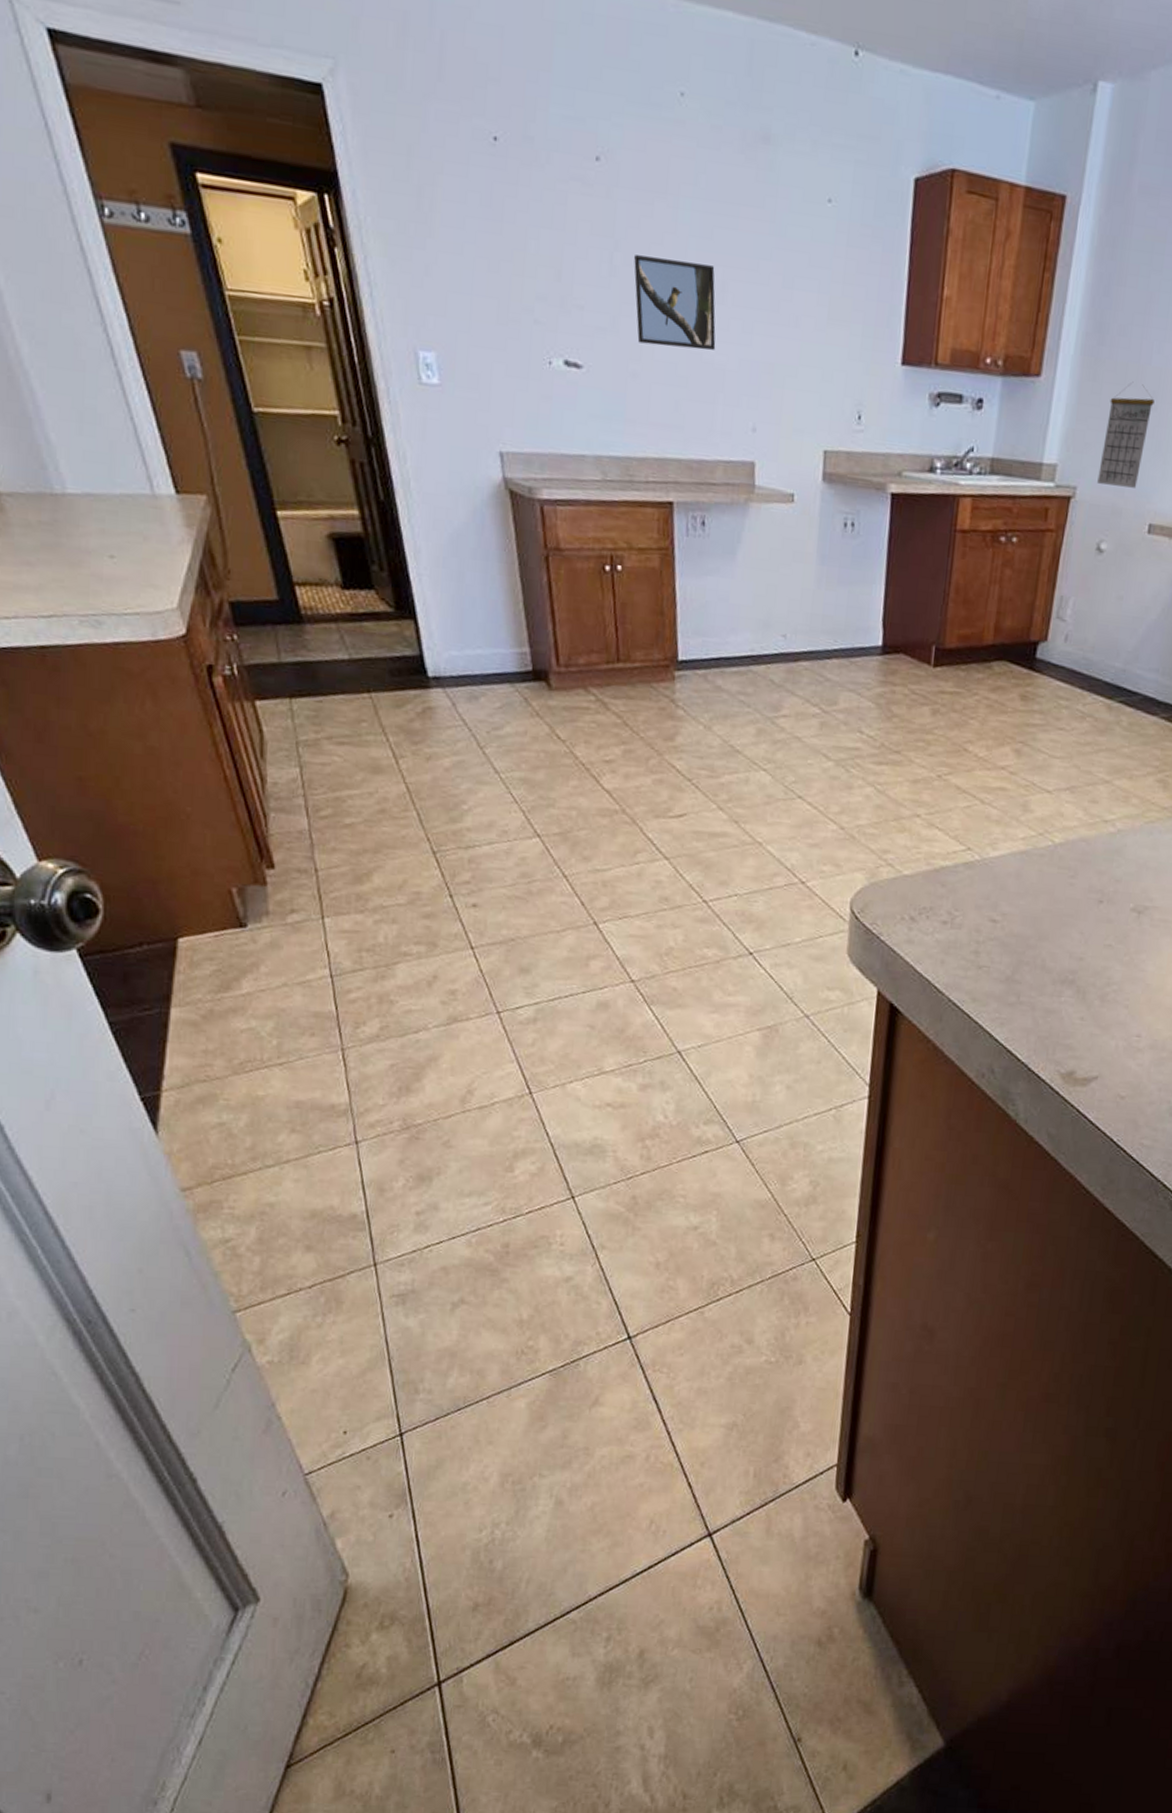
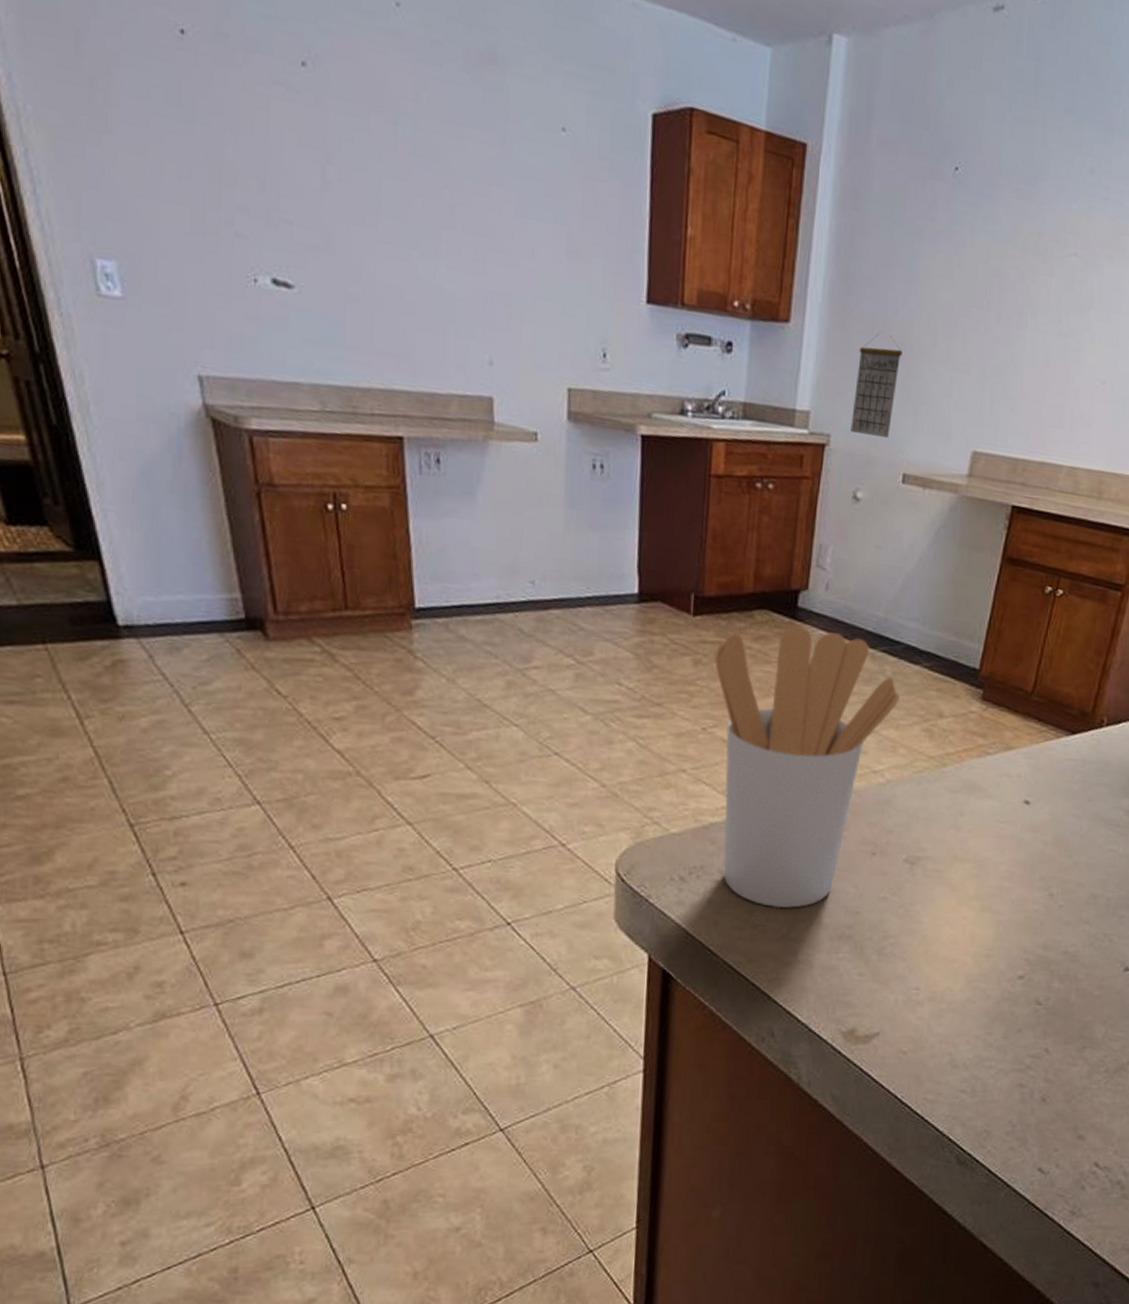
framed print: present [634,255,716,351] -> none [349,170,445,277]
utensil holder: none [952,676,1136,952] -> present [715,625,901,909]

